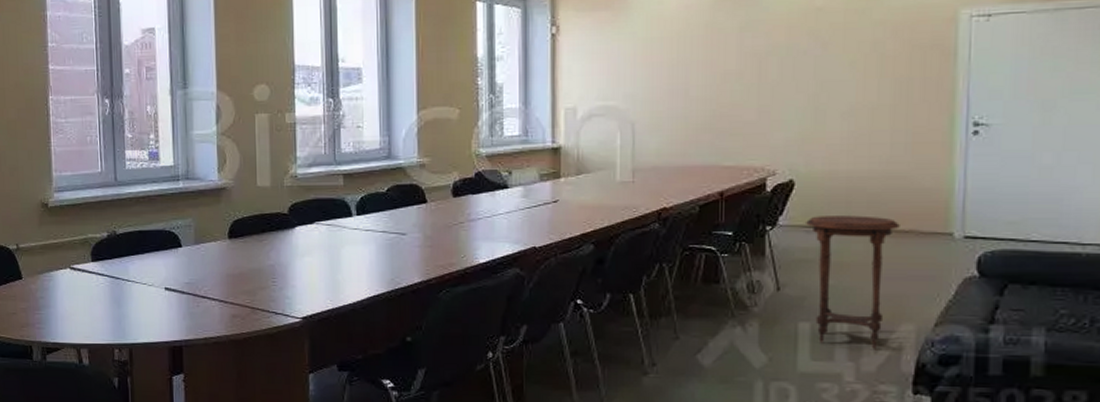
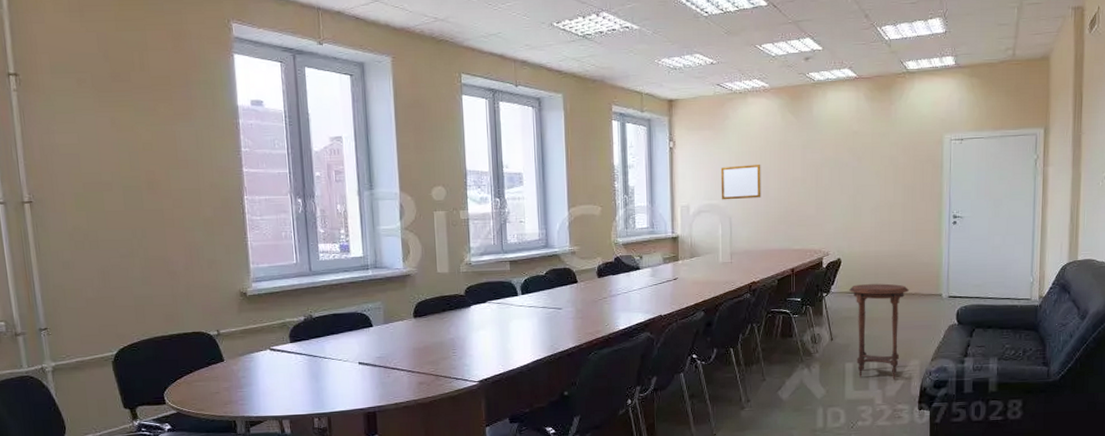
writing board: none [620,53,678,101] -> present [720,164,761,200]

